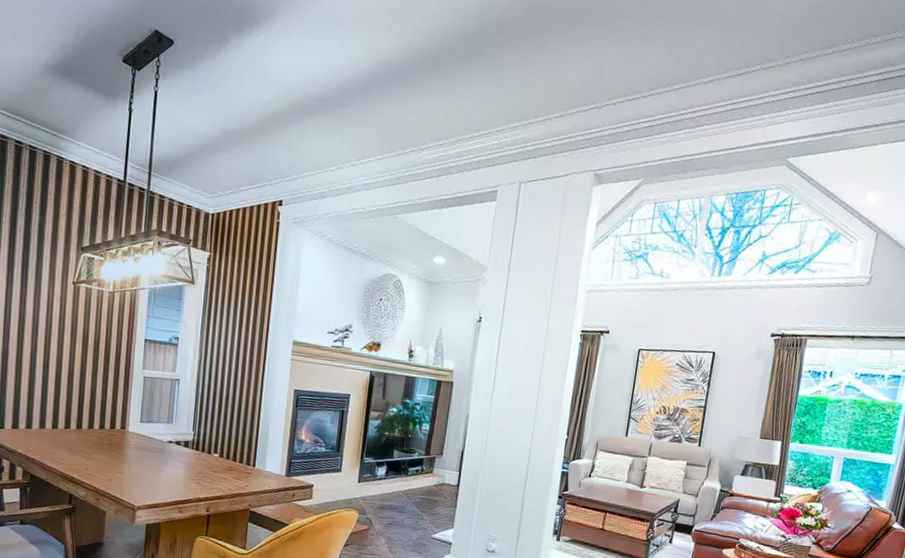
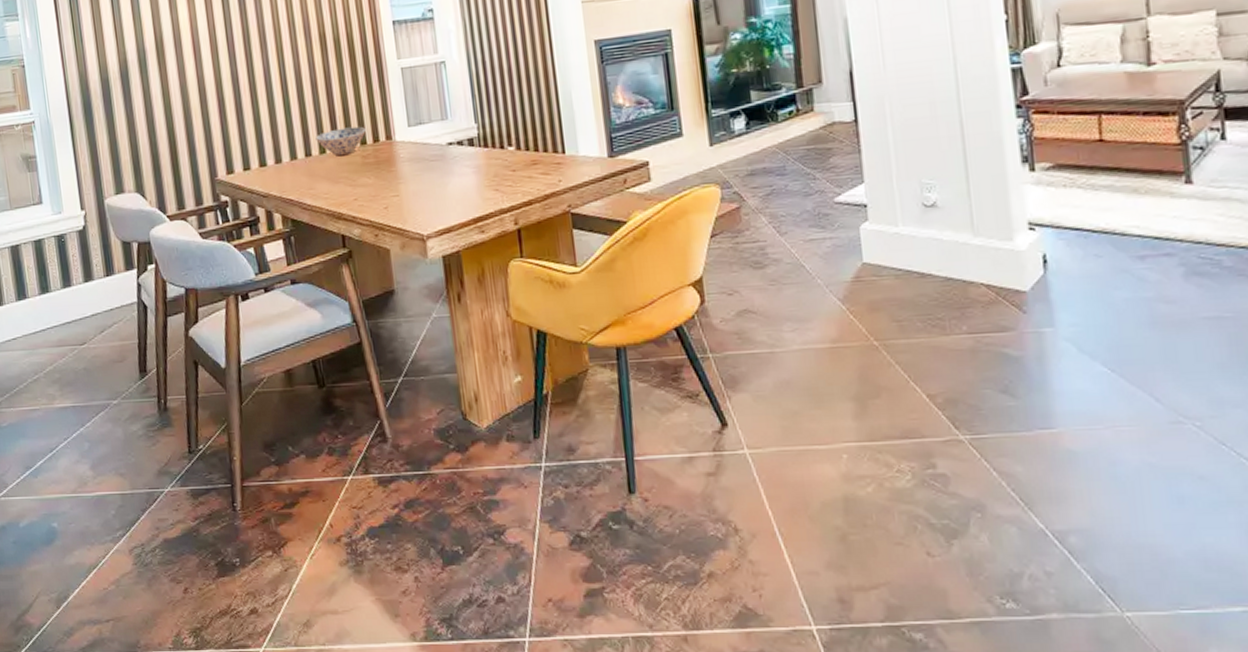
bowl: none [63,412,106,435] -> present [315,126,366,158]

